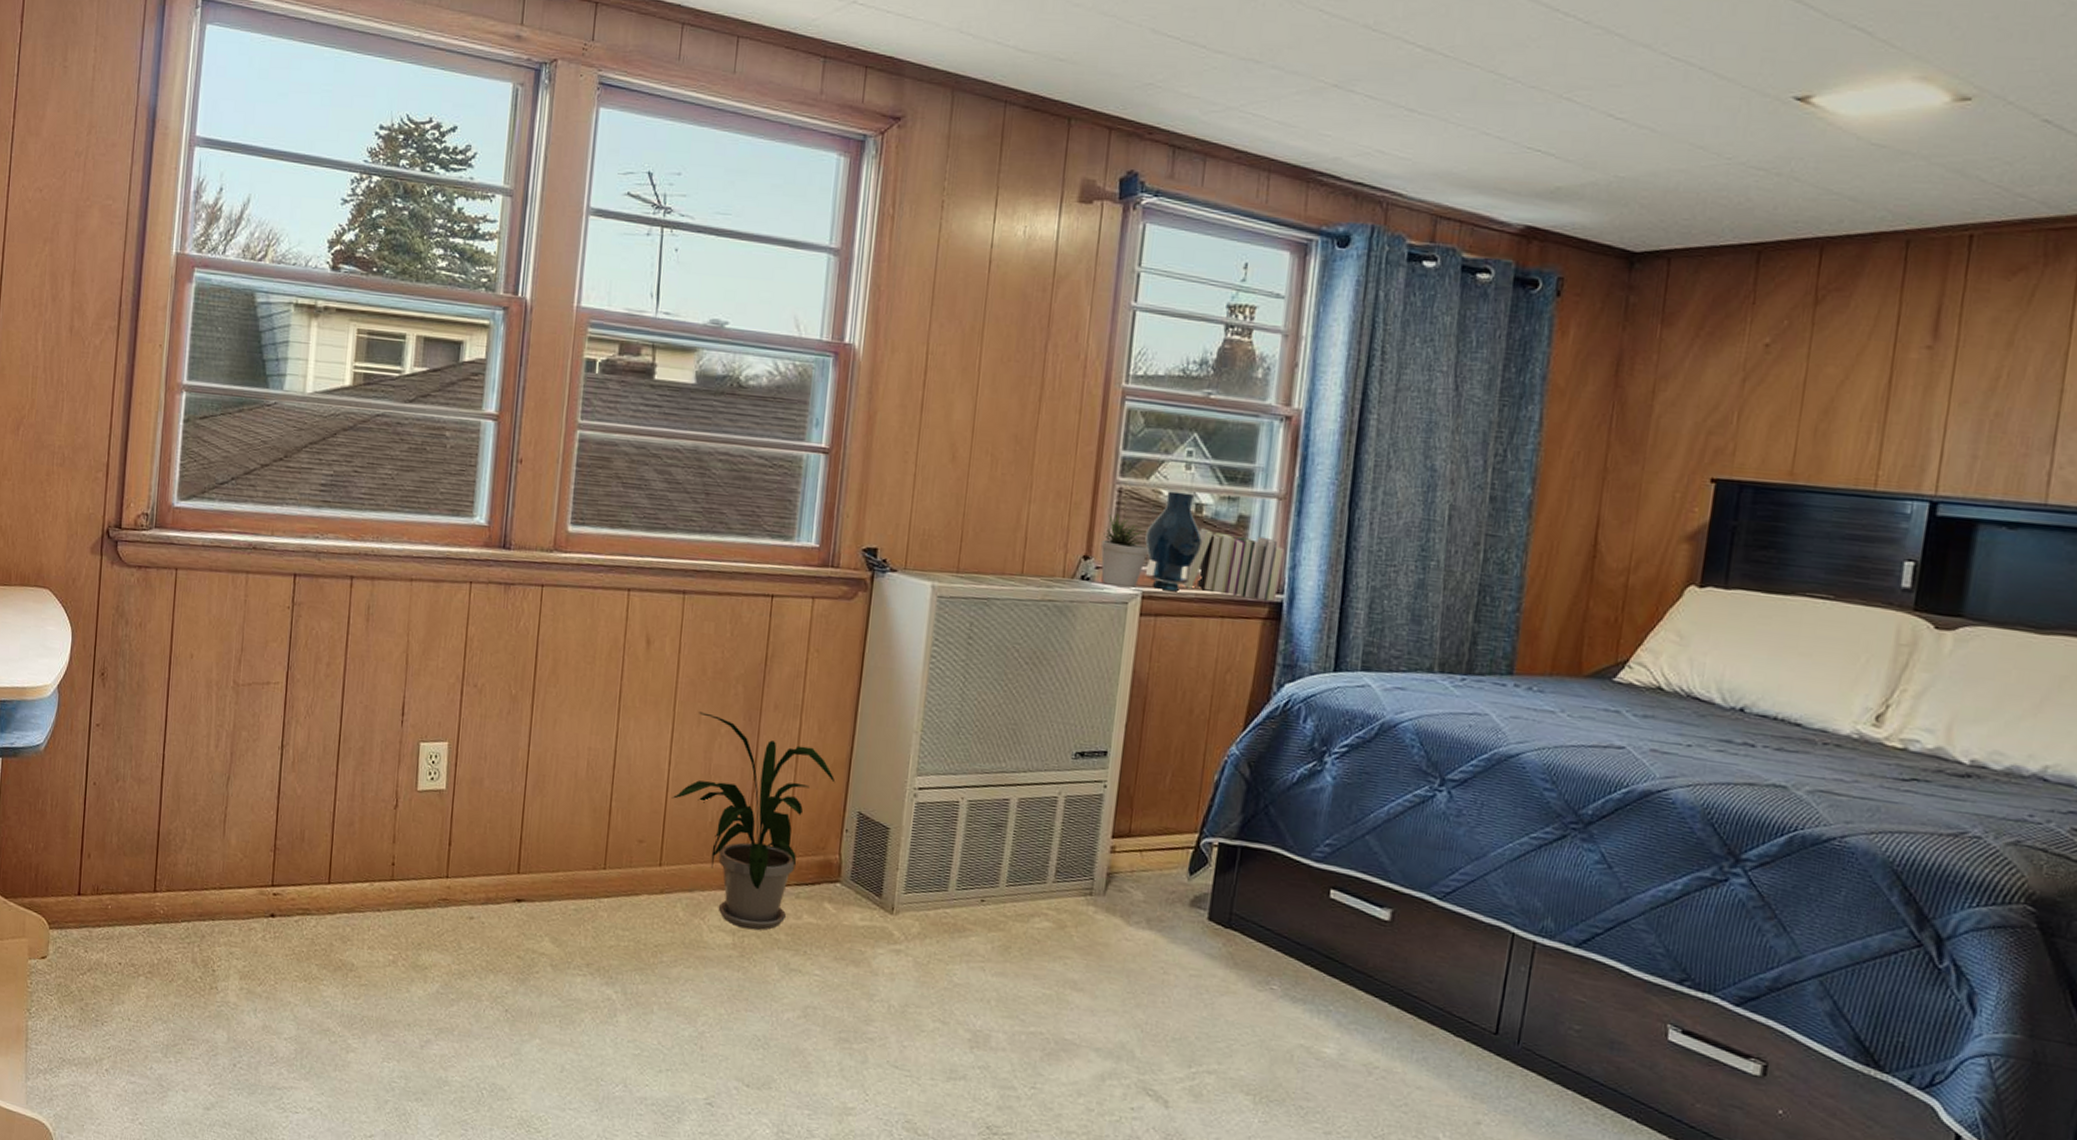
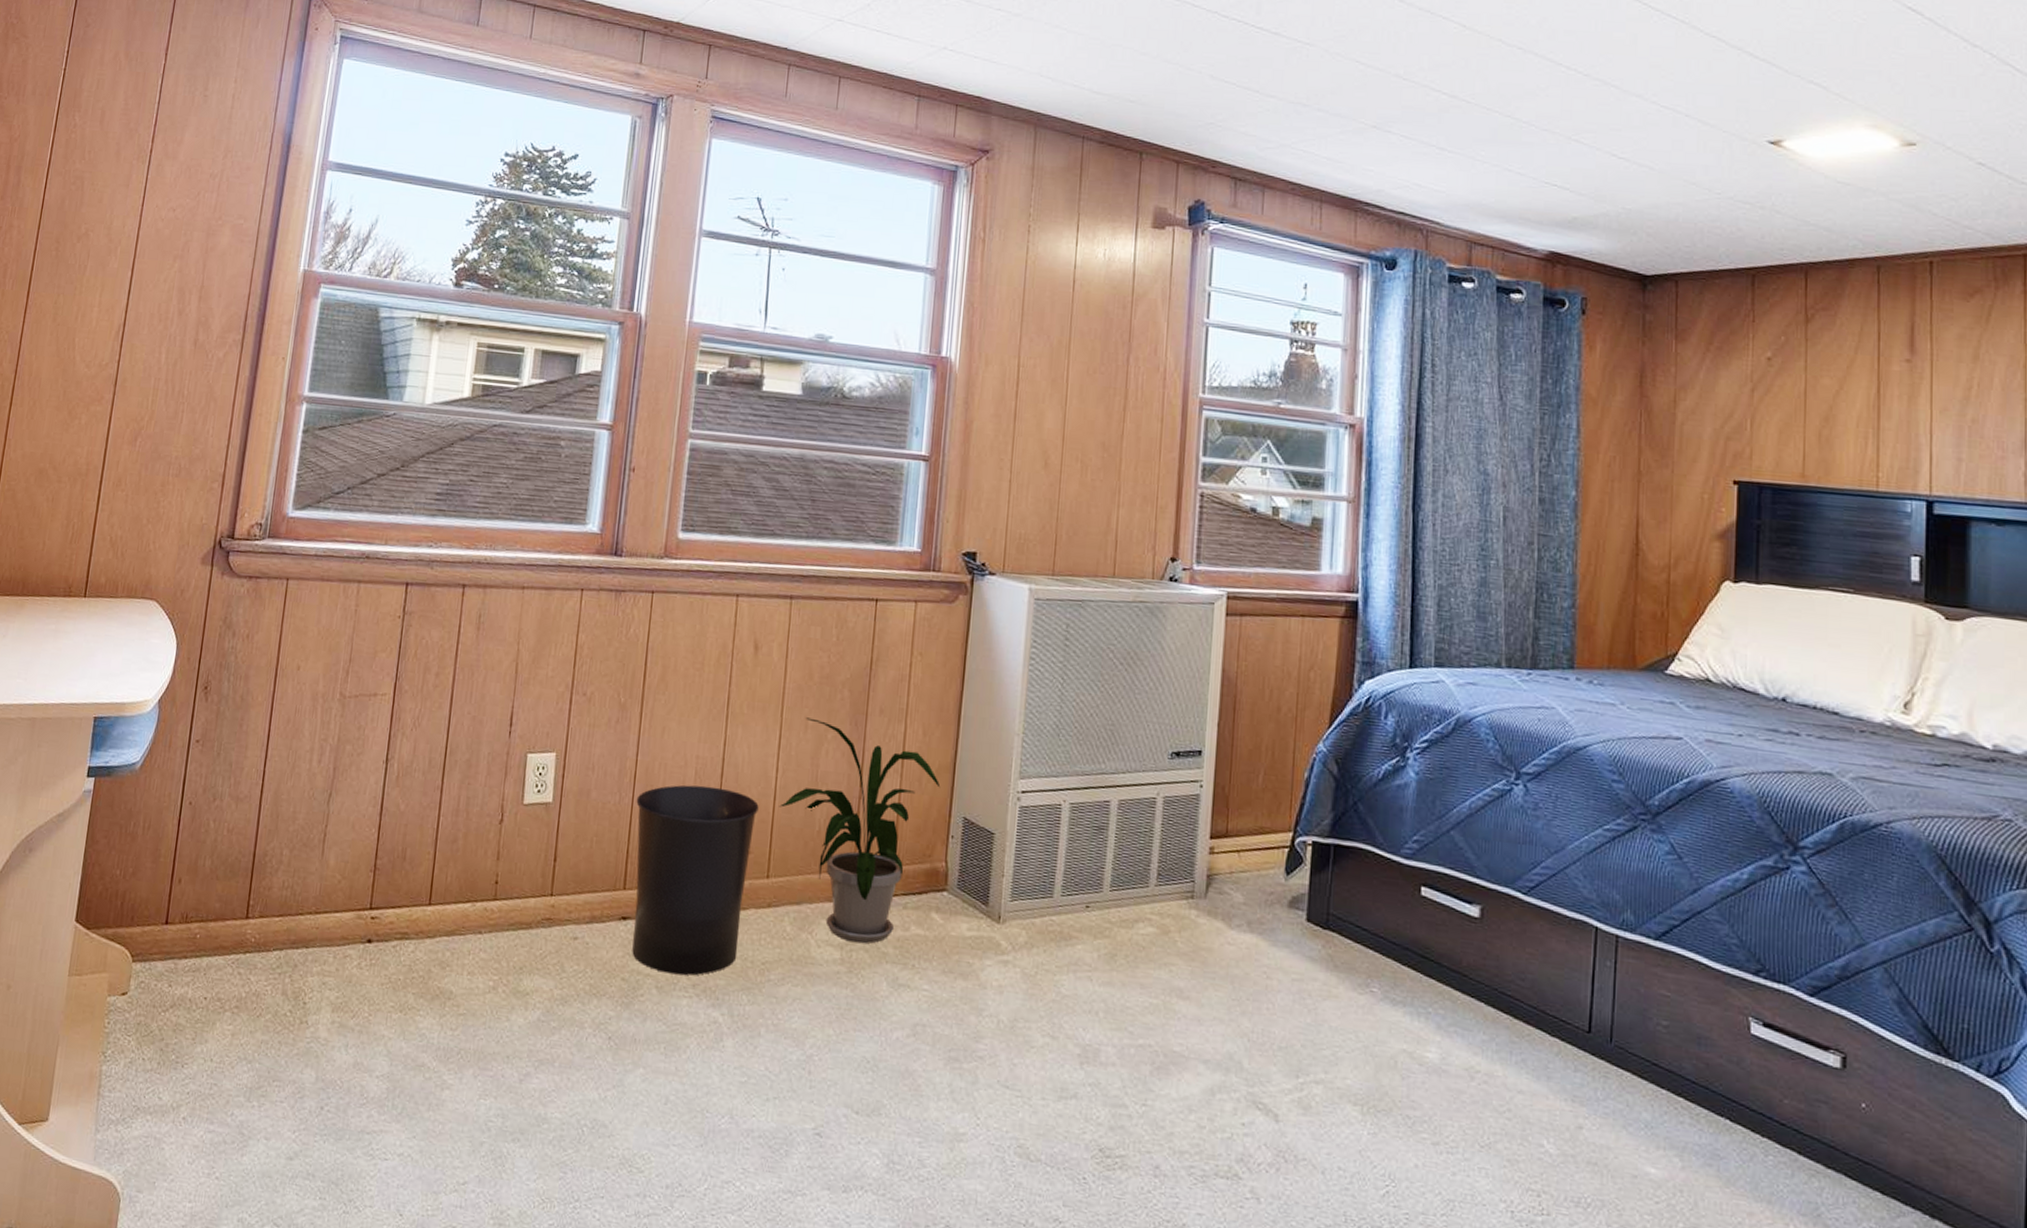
waste bin: none [527,775,651,955] -> present [632,785,759,976]
potted plant: present [1100,514,1149,589] -> none [1186,517,1232,590]
vase: present [1145,491,1202,591] -> none [1227,495,1280,591]
books: present [1181,527,1284,603] -> none [1263,530,1356,602]

